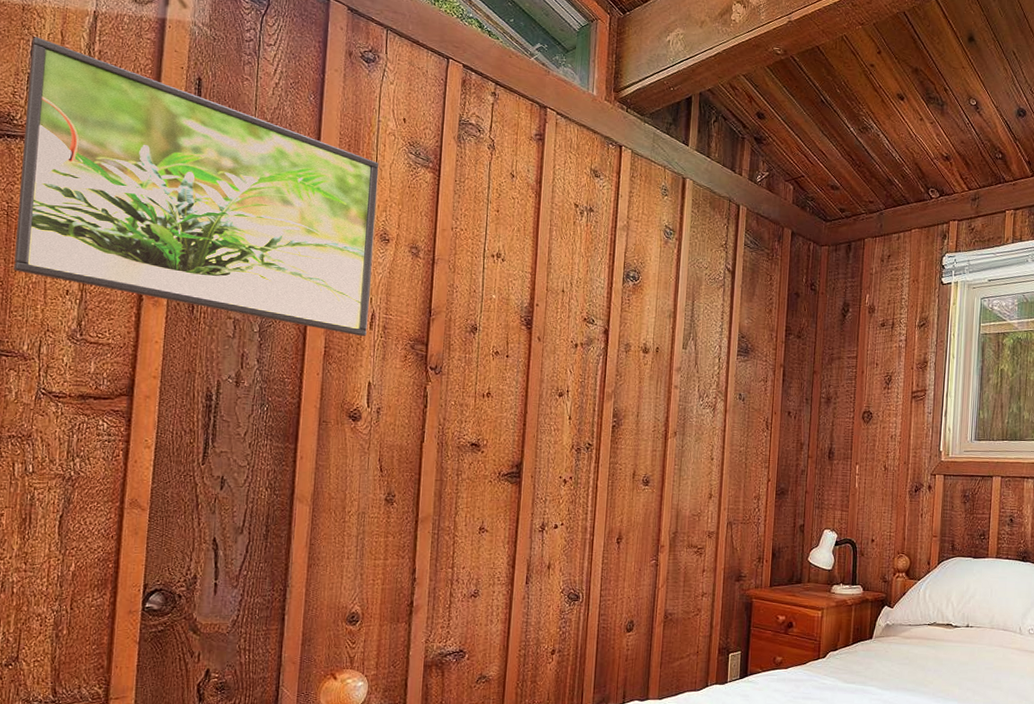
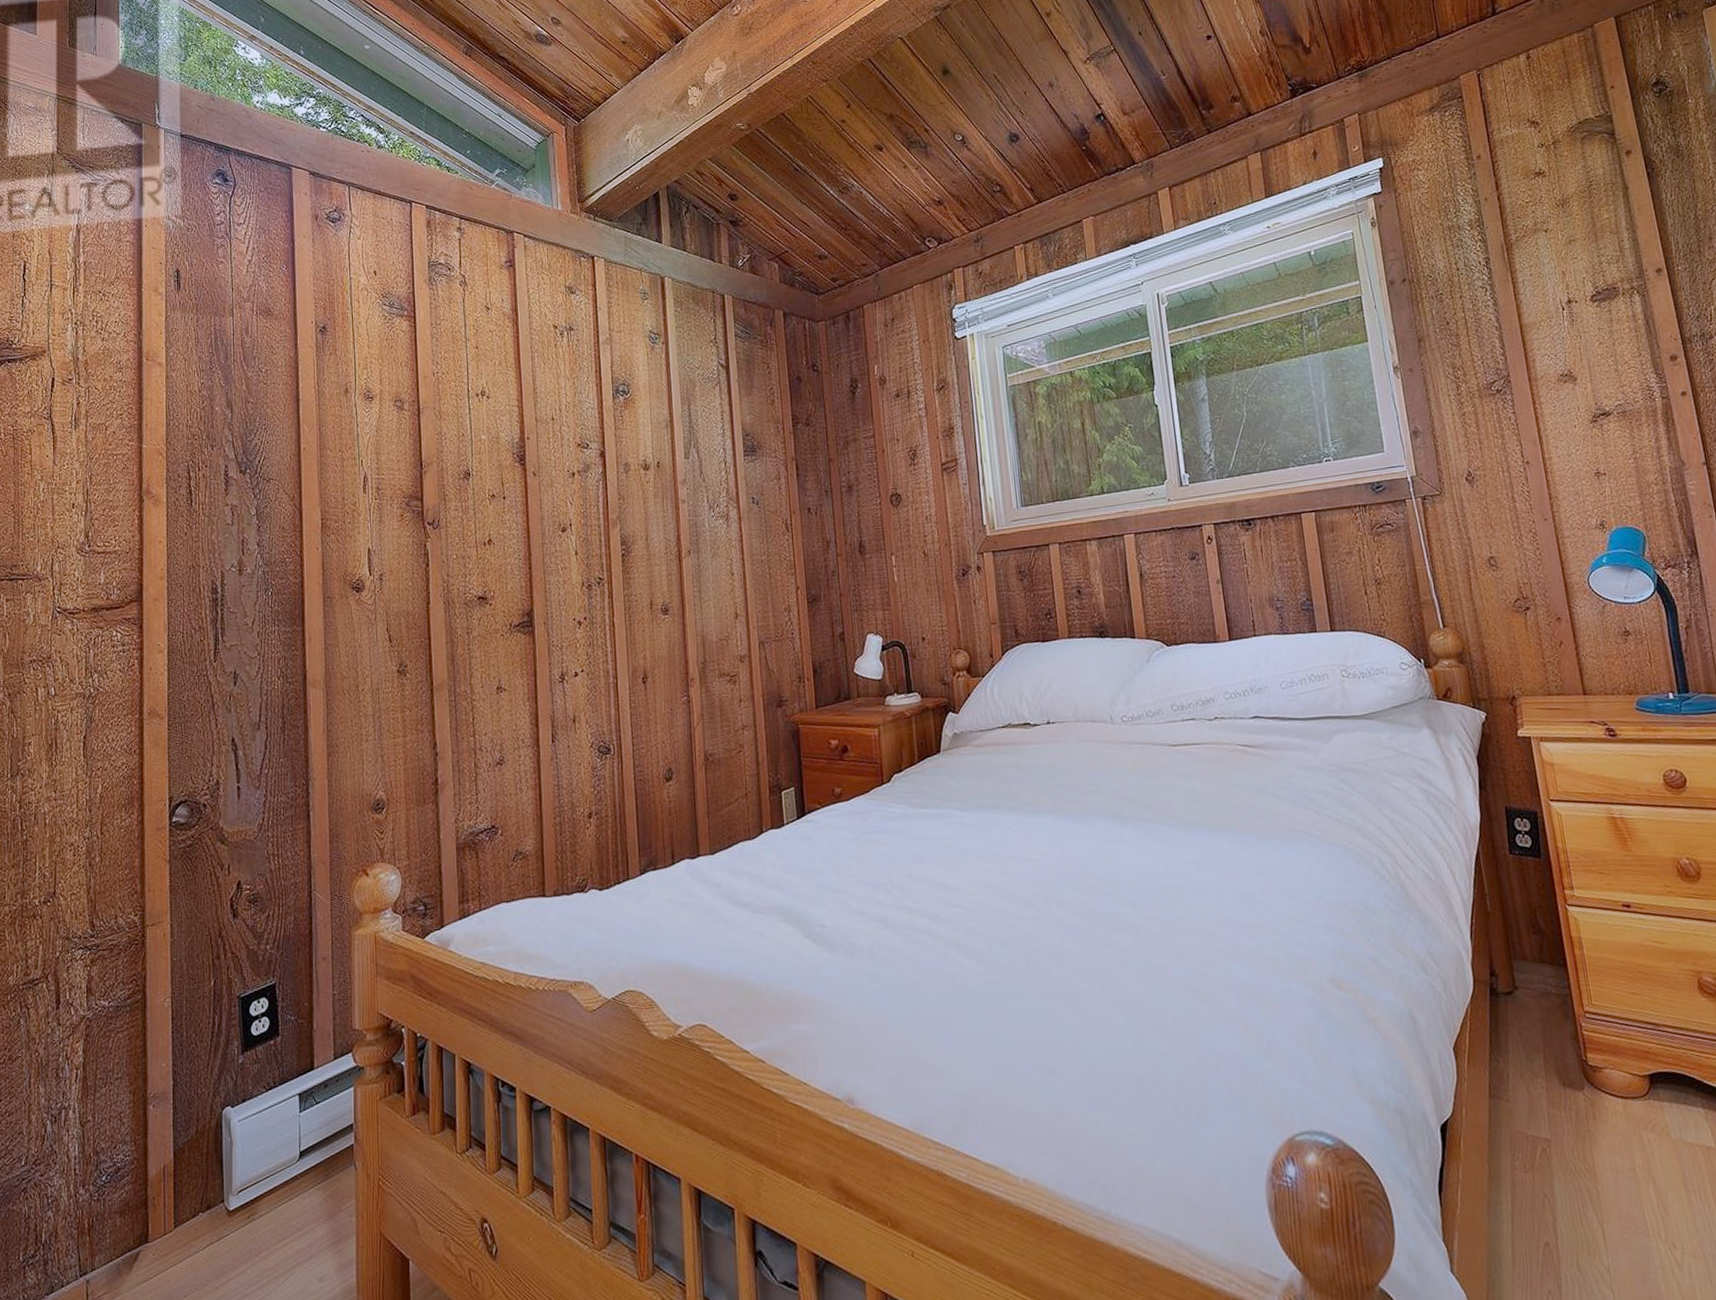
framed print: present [14,37,379,337] -> none [22,260,361,503]

